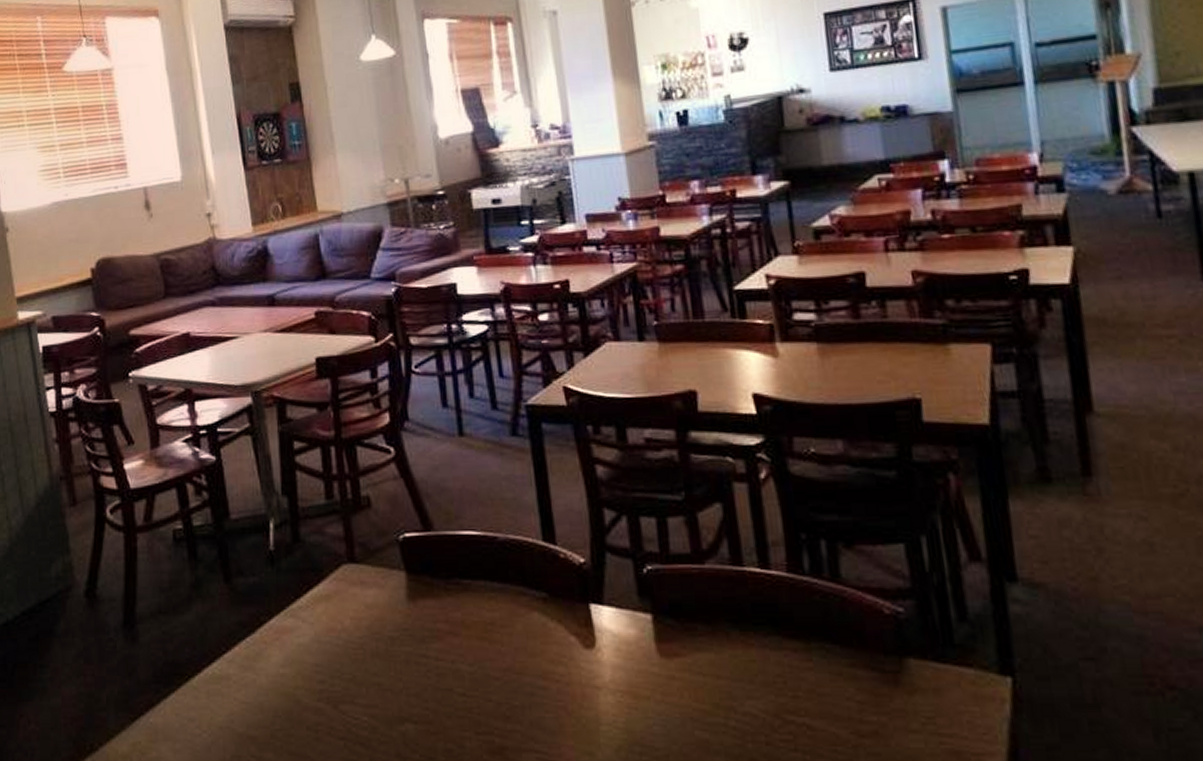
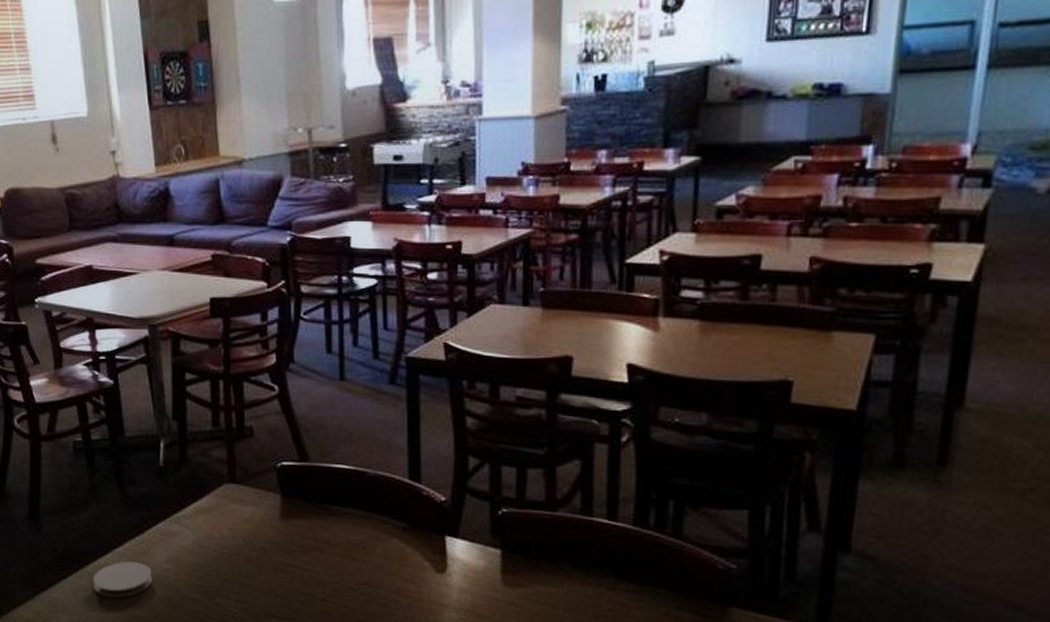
coaster: none [198,669,267,717] -> present [92,561,152,598]

